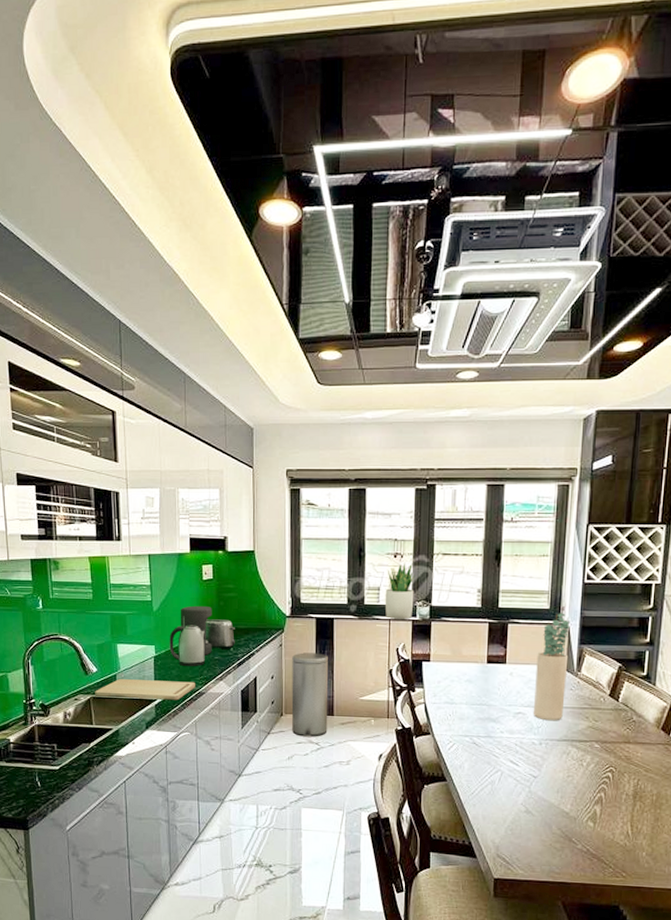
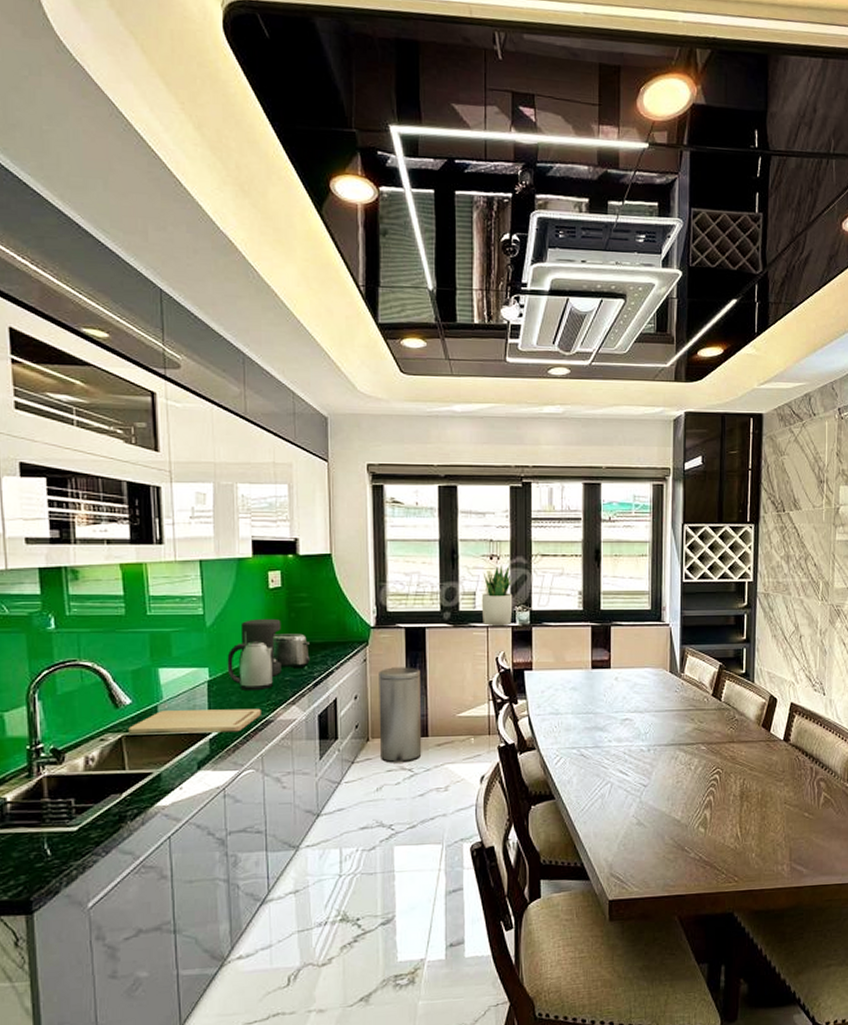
vase: present [533,608,571,721] -> none [639,608,672,726]

